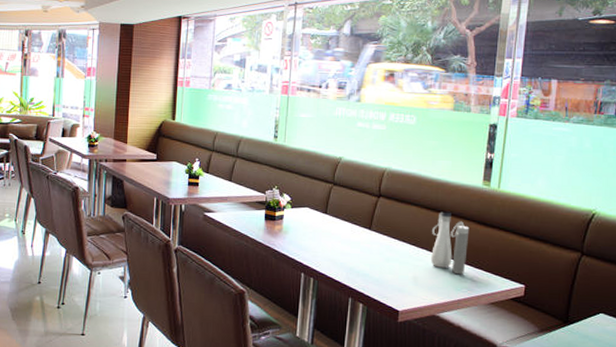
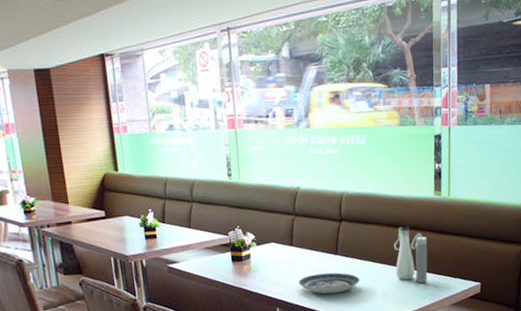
plate: none [327,245,391,269] -> present [298,272,359,294]

